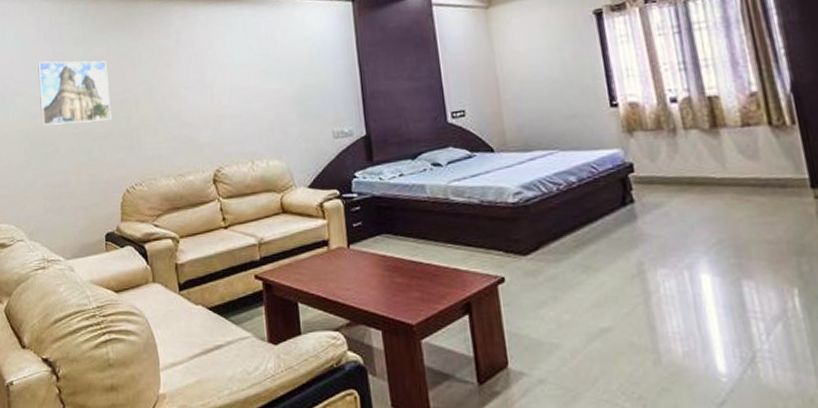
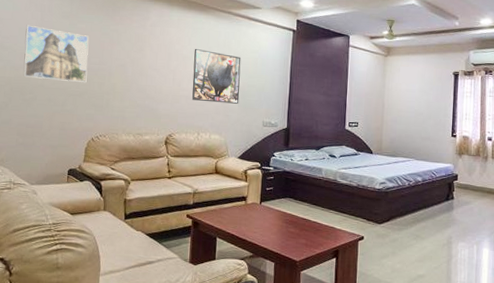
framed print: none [230,49,298,119] -> present [192,48,241,104]

